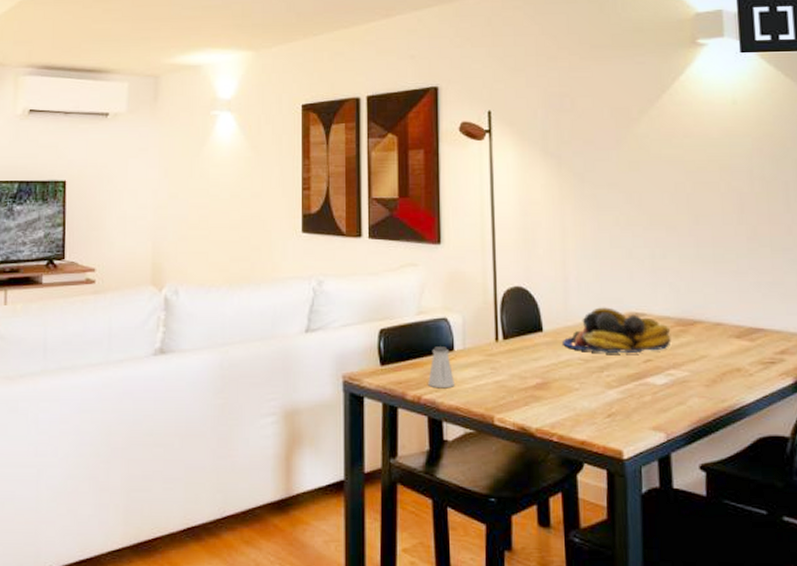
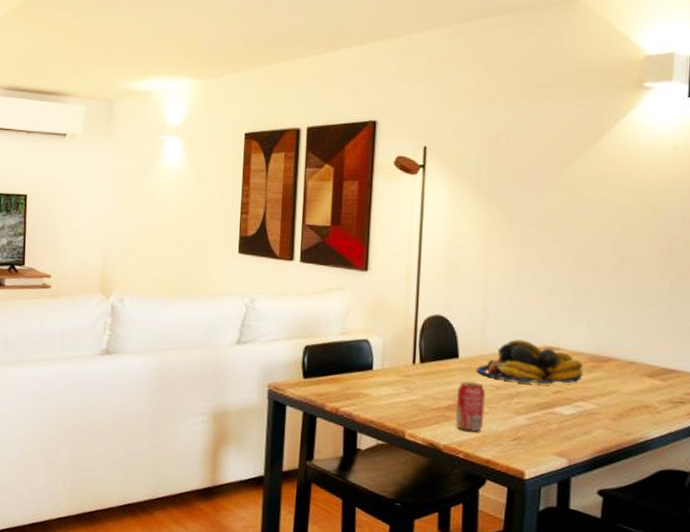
saltshaker: present [428,346,455,387] -> none [346,365,371,403]
beverage can: none [545,355,575,412] -> present [455,380,487,433]

